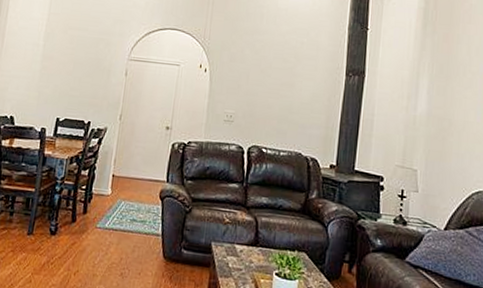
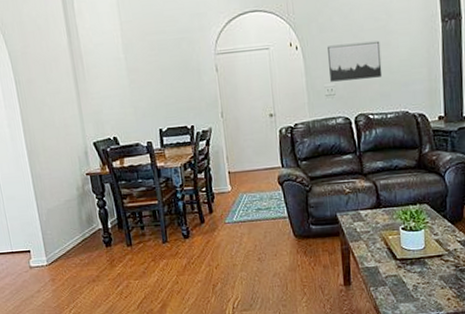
wall art: none [231,75,285,114] -> present [328,40,383,82]

